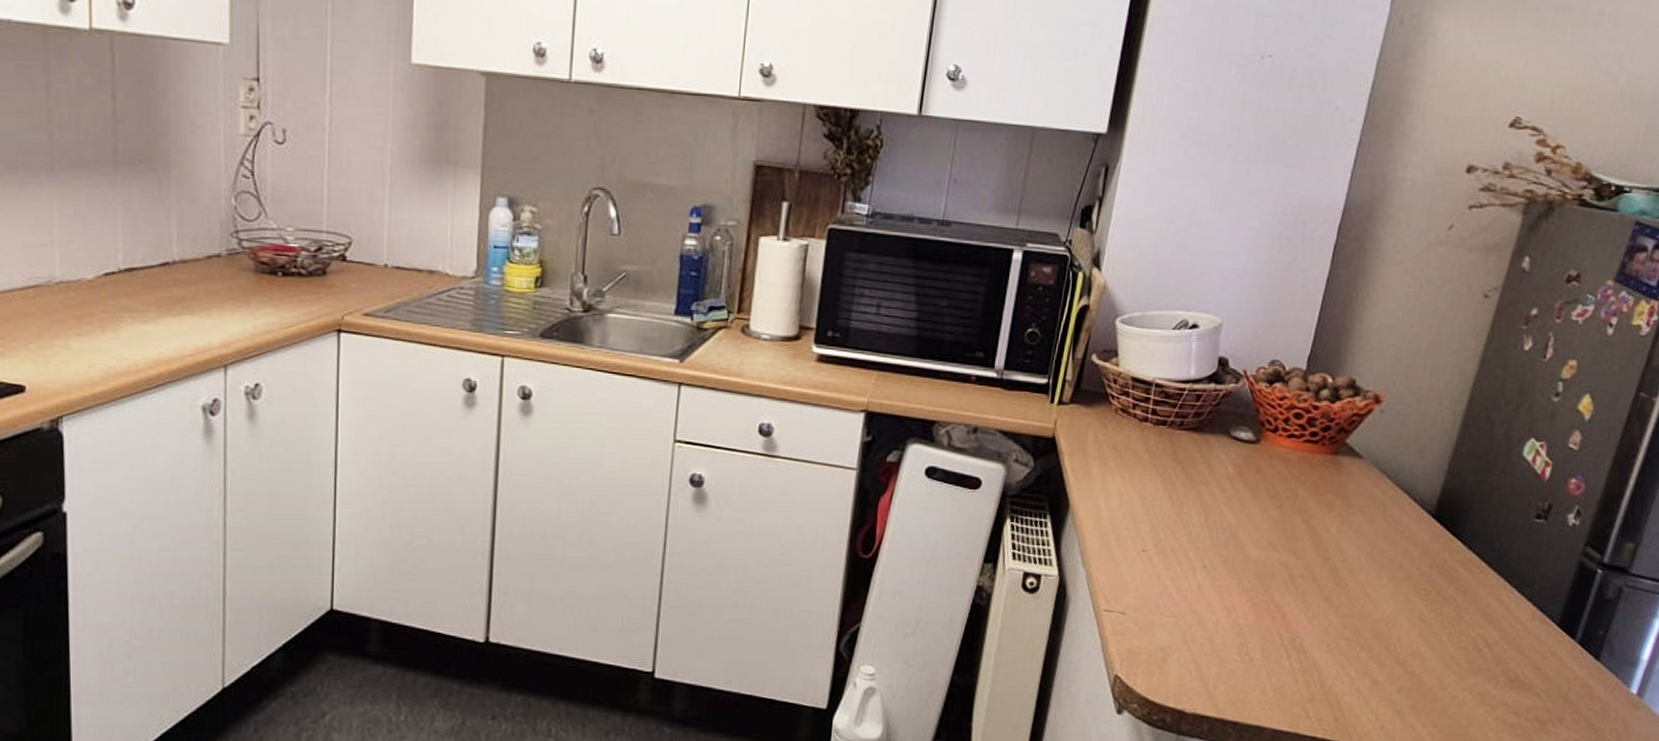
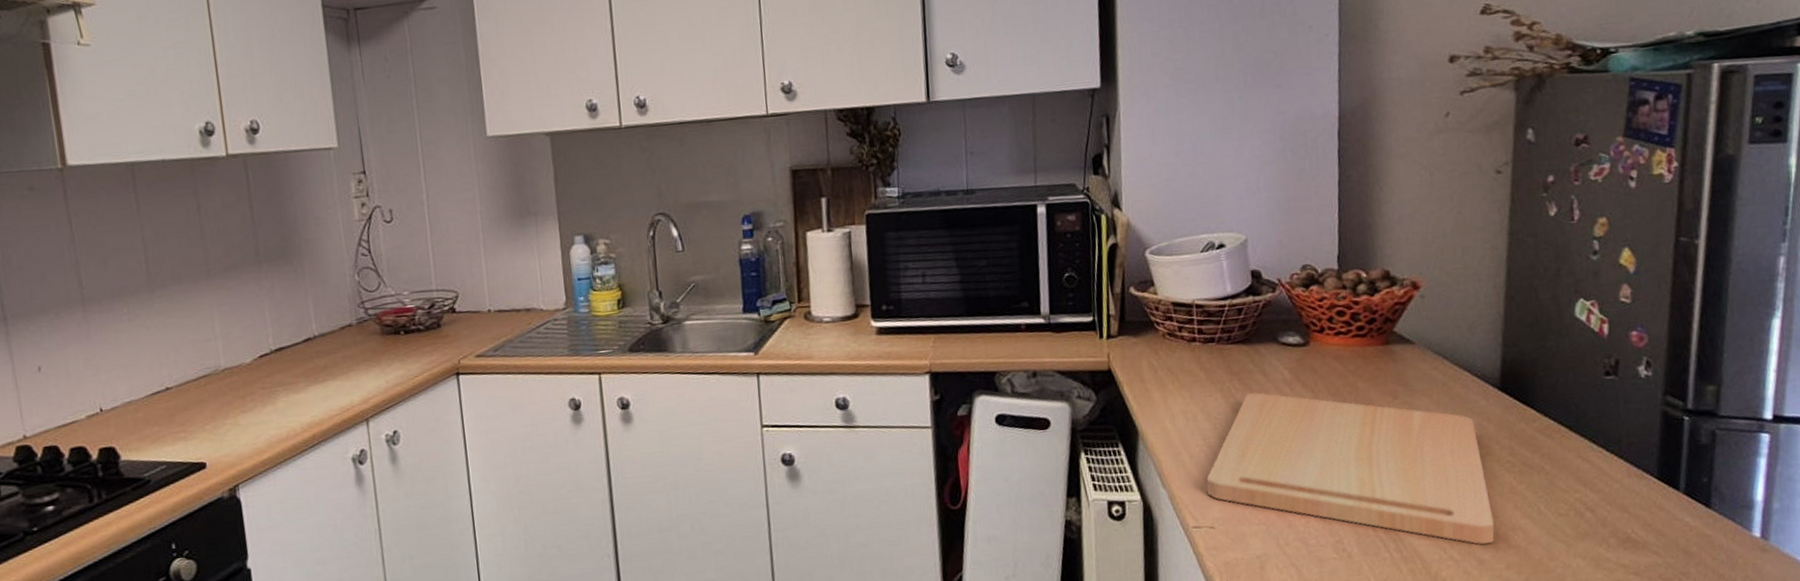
cutting board: none [1126,482,1402,666] -> present [1206,392,1495,545]

